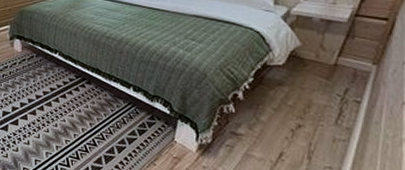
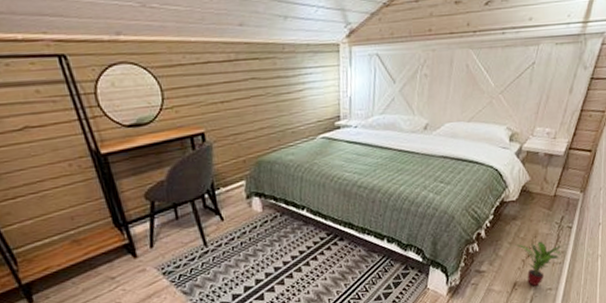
potted plant: none [281,112,347,161] -> present [515,241,562,286]

